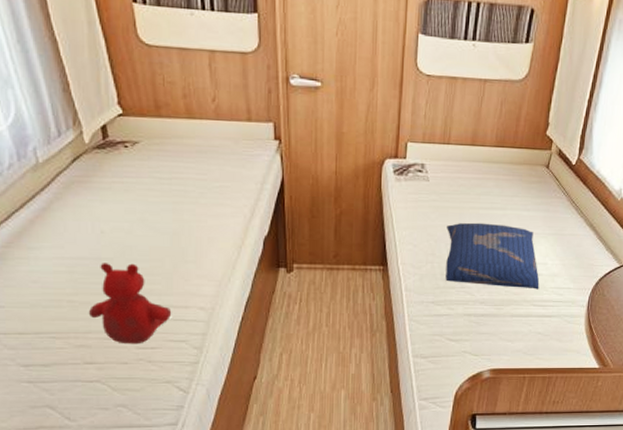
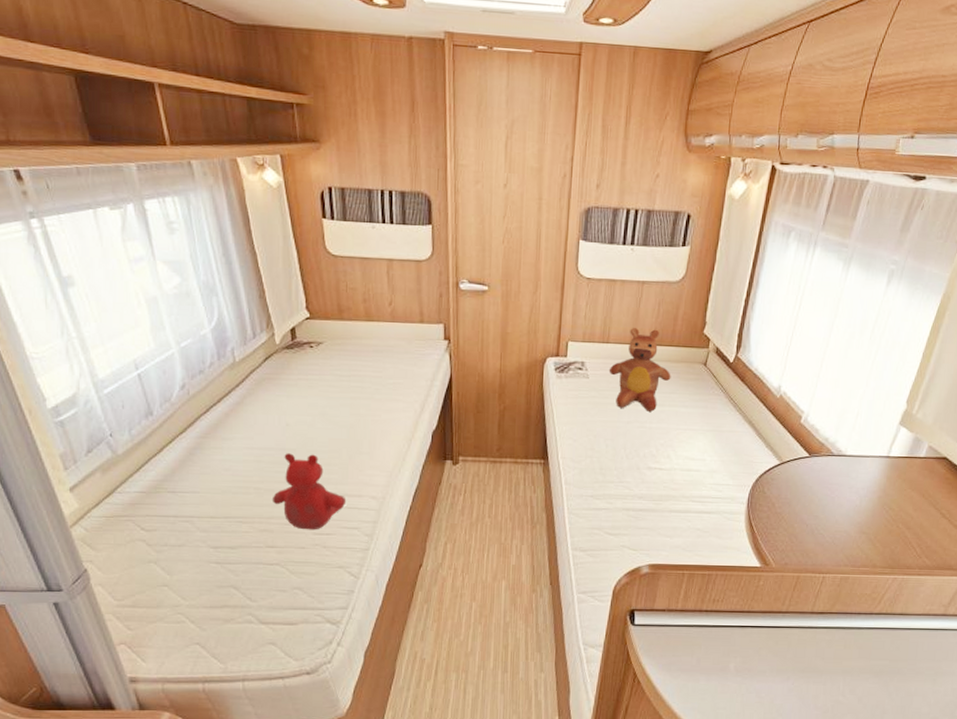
cushion: present [445,222,540,290] -> none [604,418,698,486]
teddy bear: none [449,127,513,215] -> present [609,327,671,412]

